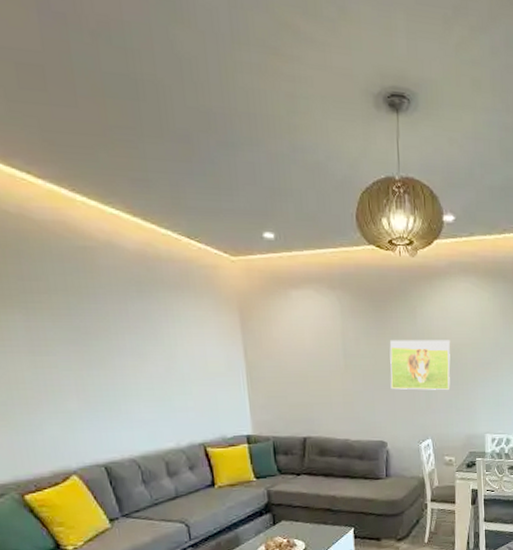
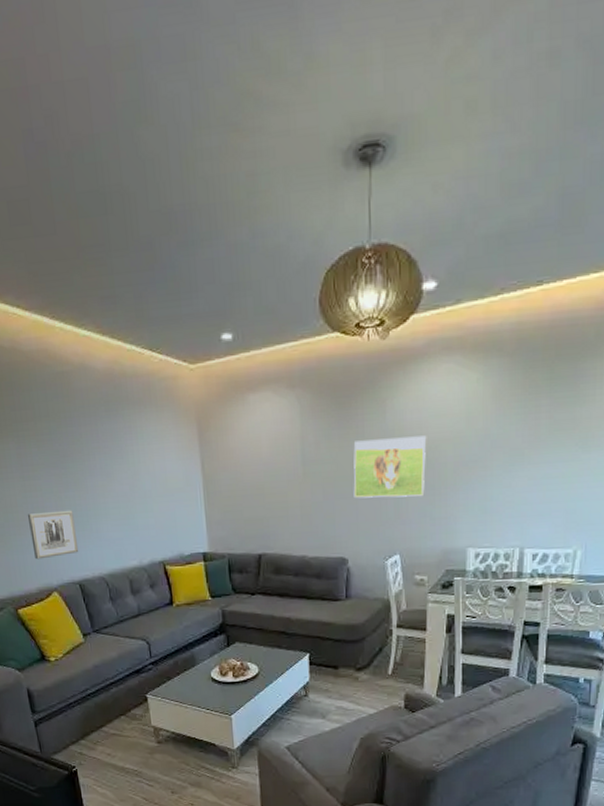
wall art: none [38,389,105,441] -> present [27,510,79,560]

